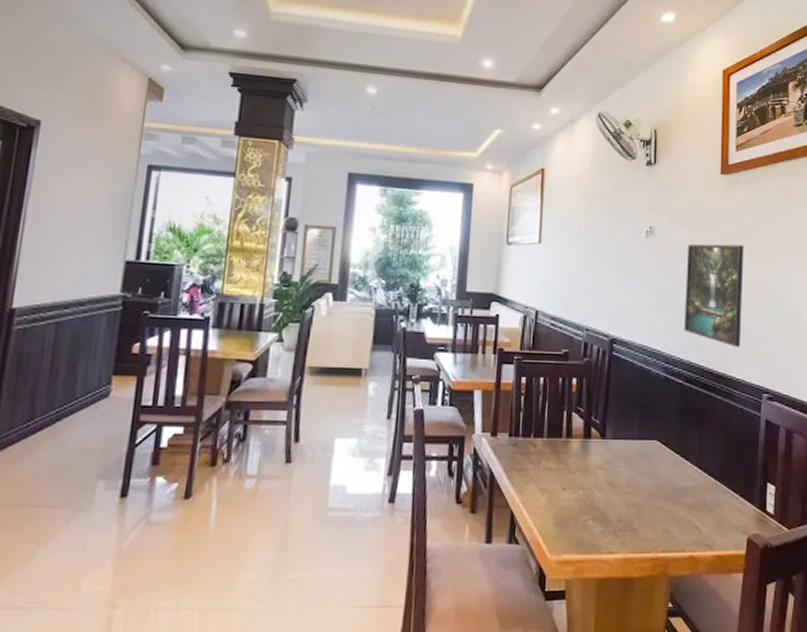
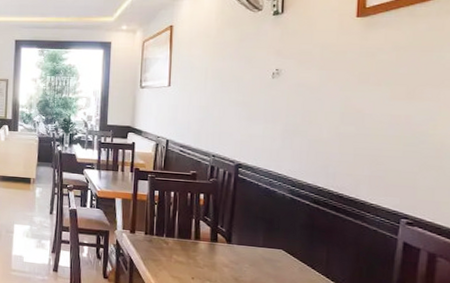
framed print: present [684,244,745,347] -> none [312,82,383,175]

